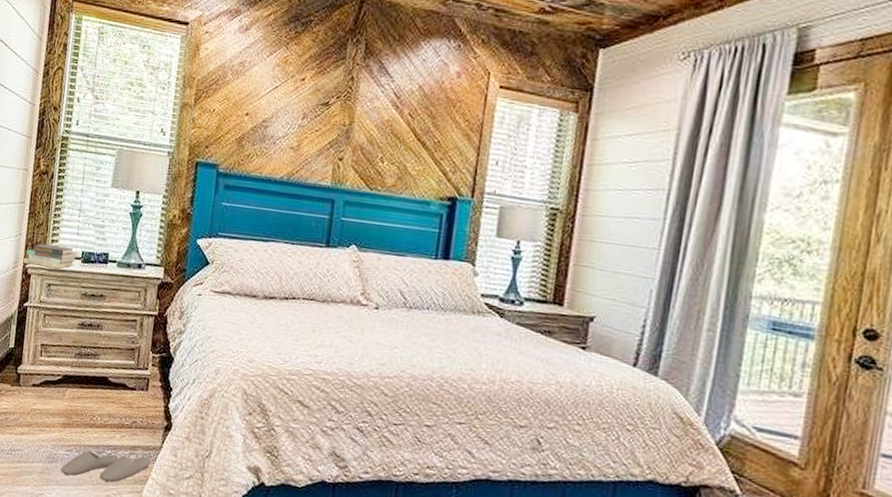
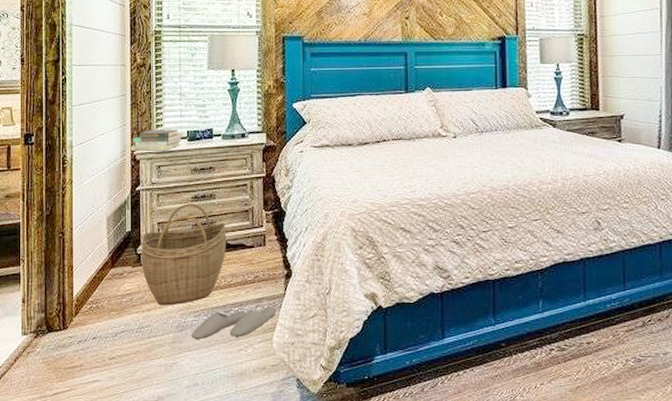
woven basket: none [20,329,110,435] -> present [141,204,227,306]

